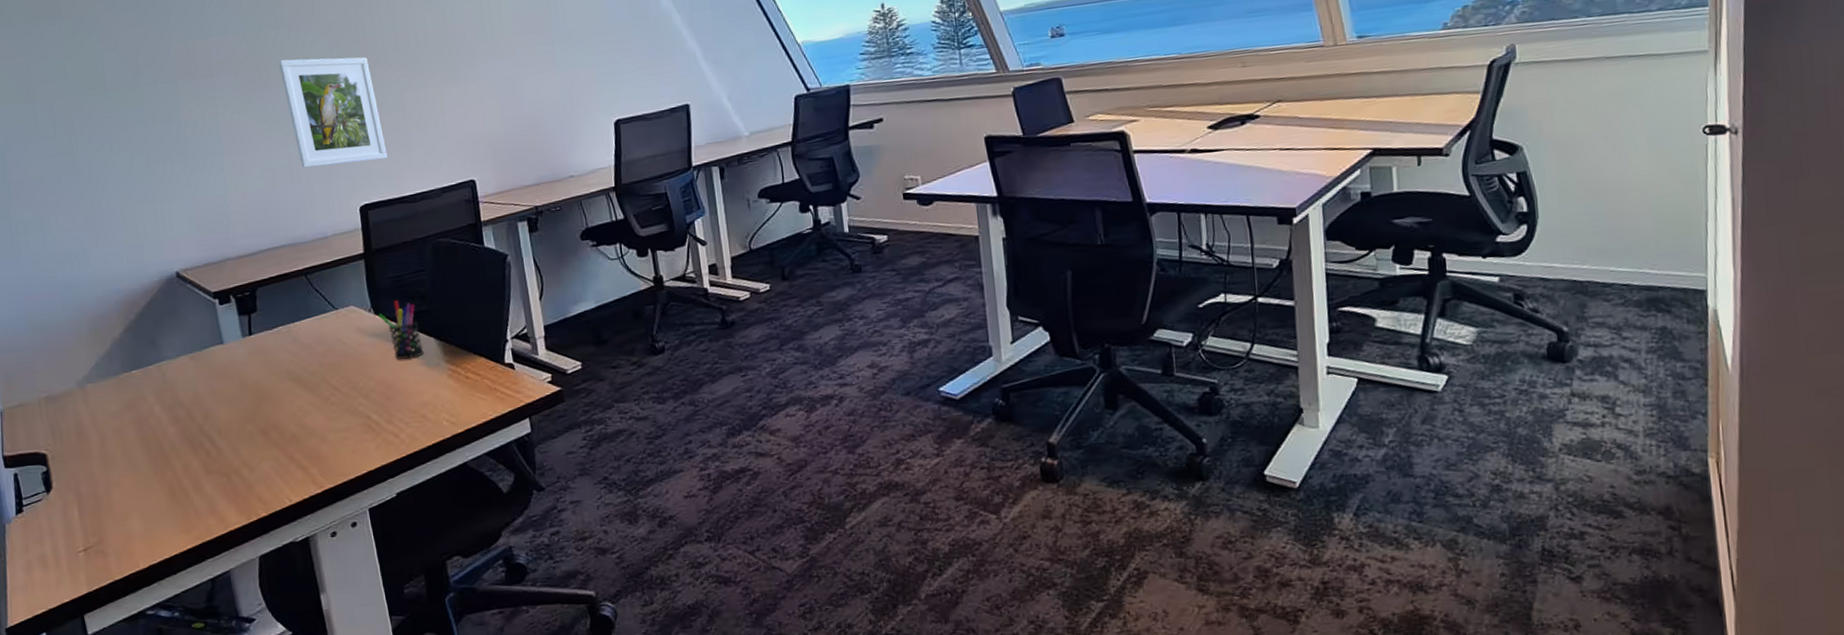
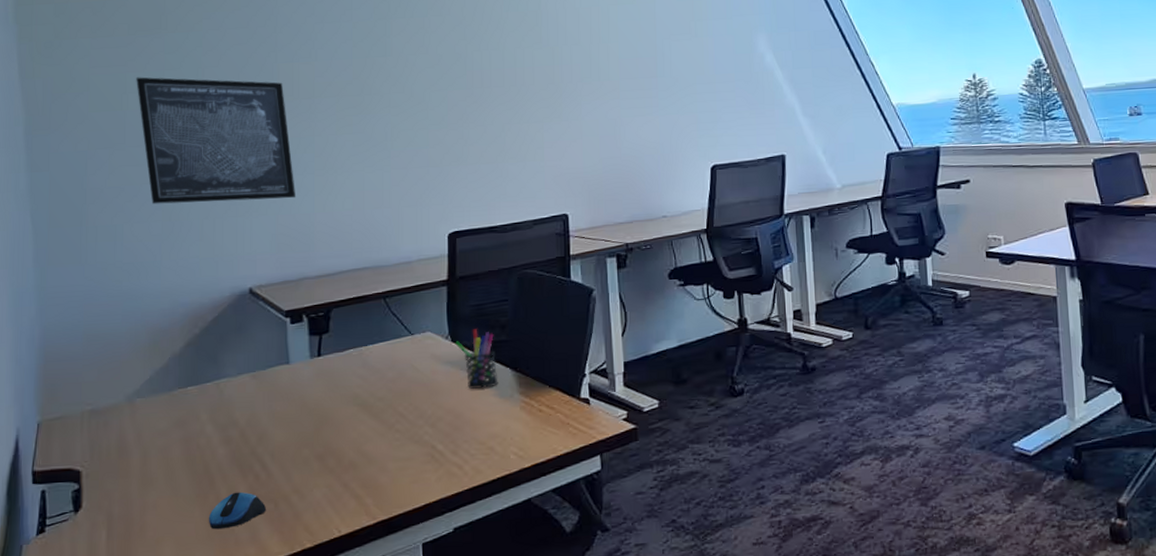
wall art: none [39,62,209,195] -> present [136,77,297,204]
computer mouse: none [168,467,221,504] -> present [208,492,267,530]
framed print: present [278,57,388,168] -> none [382,87,482,192]

